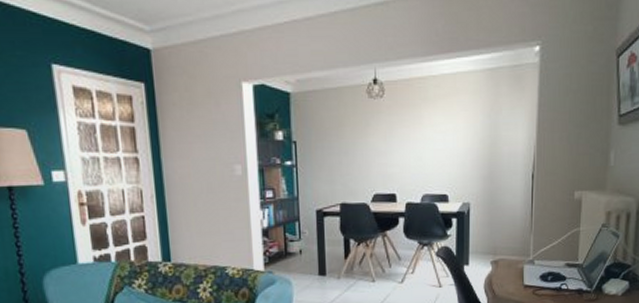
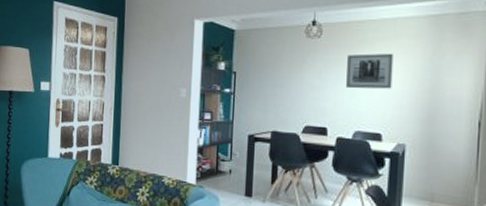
wall art: none [411,110,455,151] -> present [346,53,394,89]

